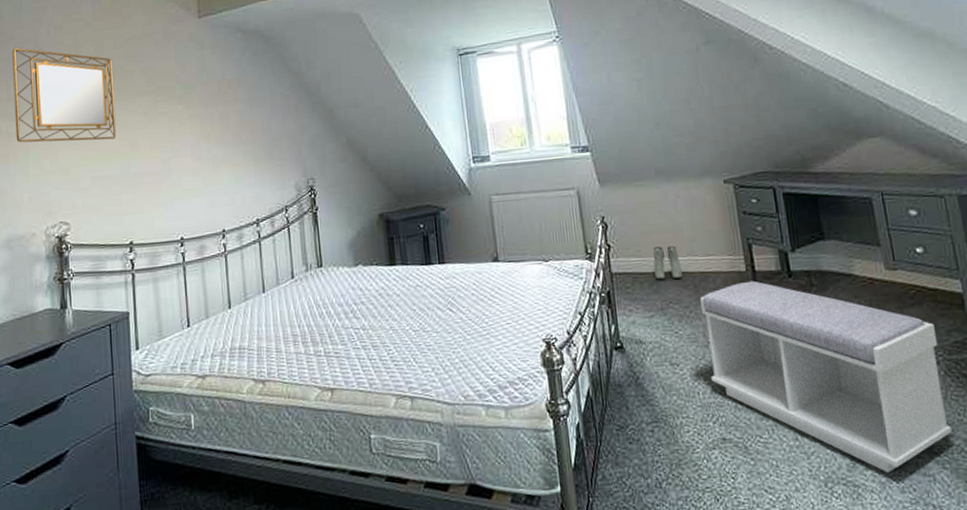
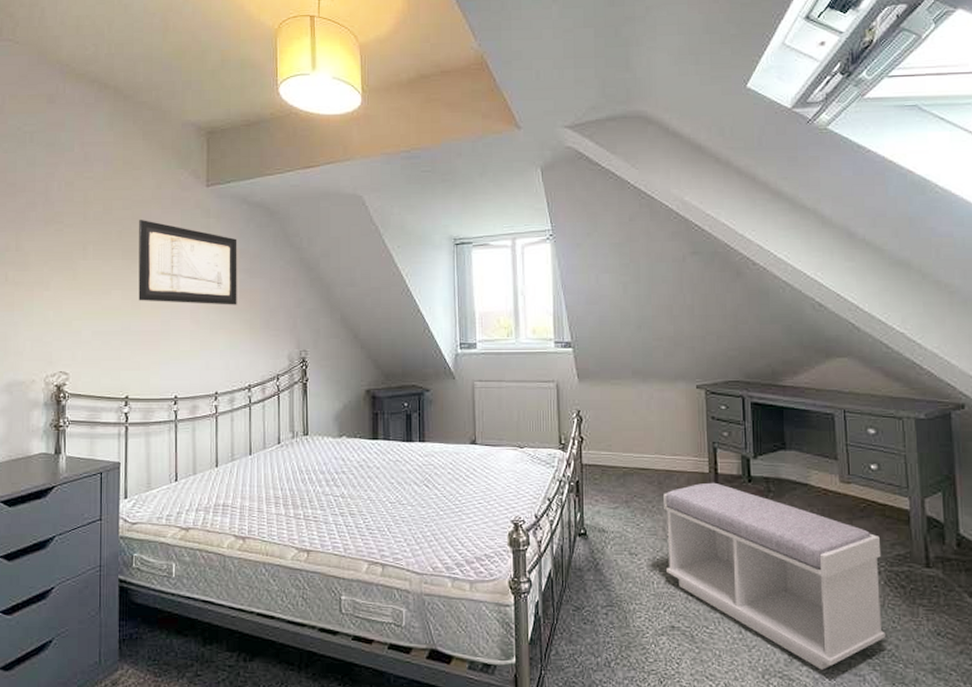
home mirror: present [12,47,116,143] -> none [22,200,120,297]
wall art: none [132,57,239,142] -> present [138,220,237,305]
boots: present [653,246,684,280] -> none [621,443,650,474]

